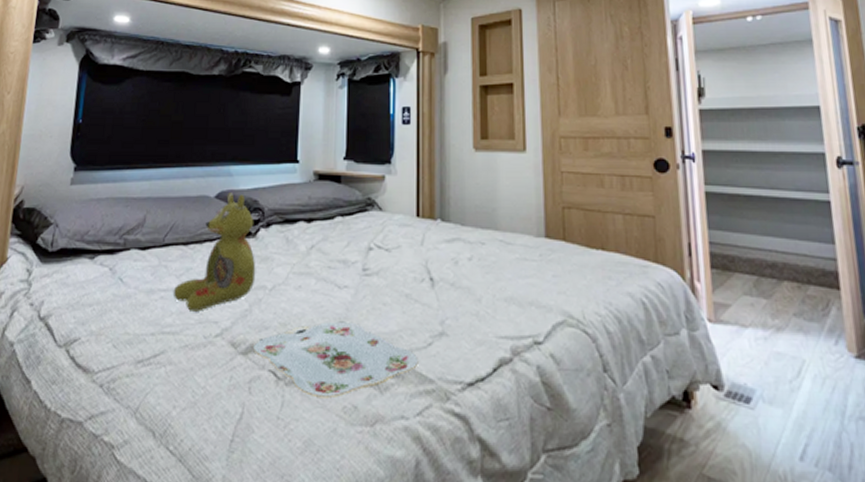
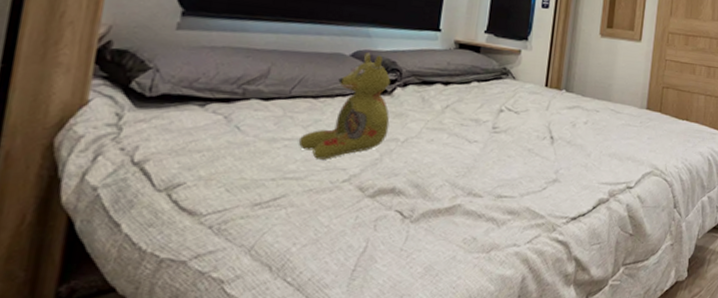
serving tray: present [253,321,419,399] -> none [381,169,534,233]

